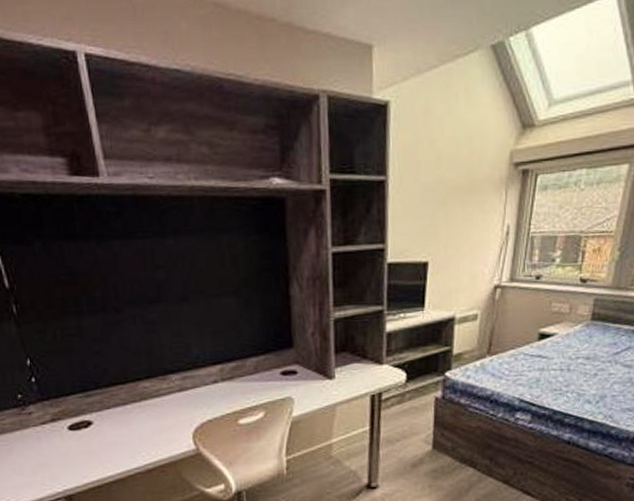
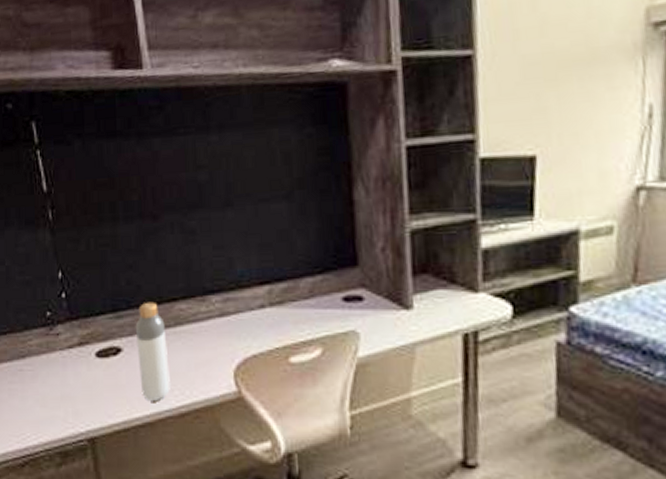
bottle: none [104,382,138,463] -> present [135,301,170,402]

